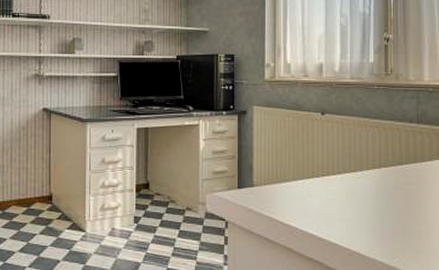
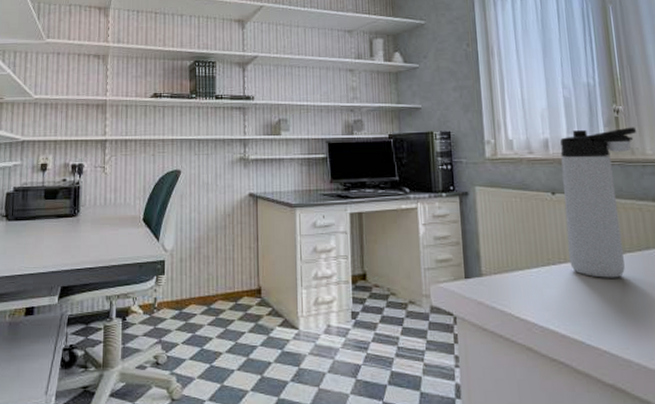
thermos bottle: none [332,54,403,190] -> present [560,127,637,278]

